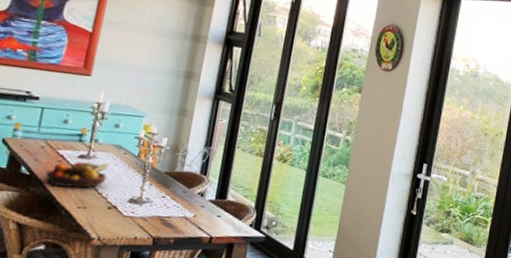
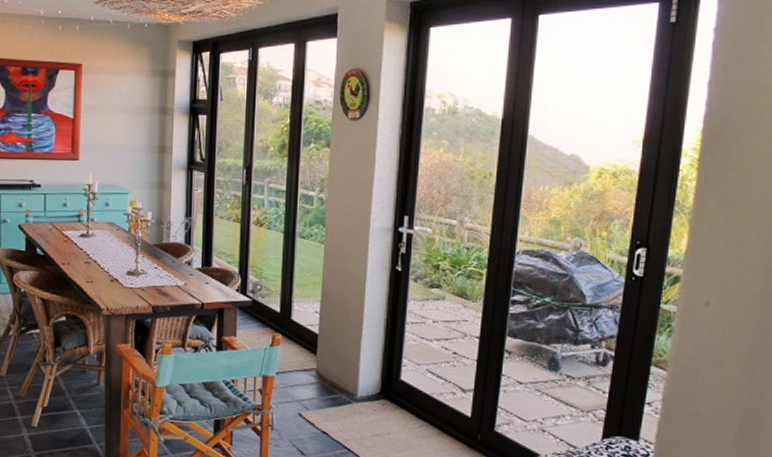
fruit bowl: present [45,161,110,189] -> none [56,240,106,266]

